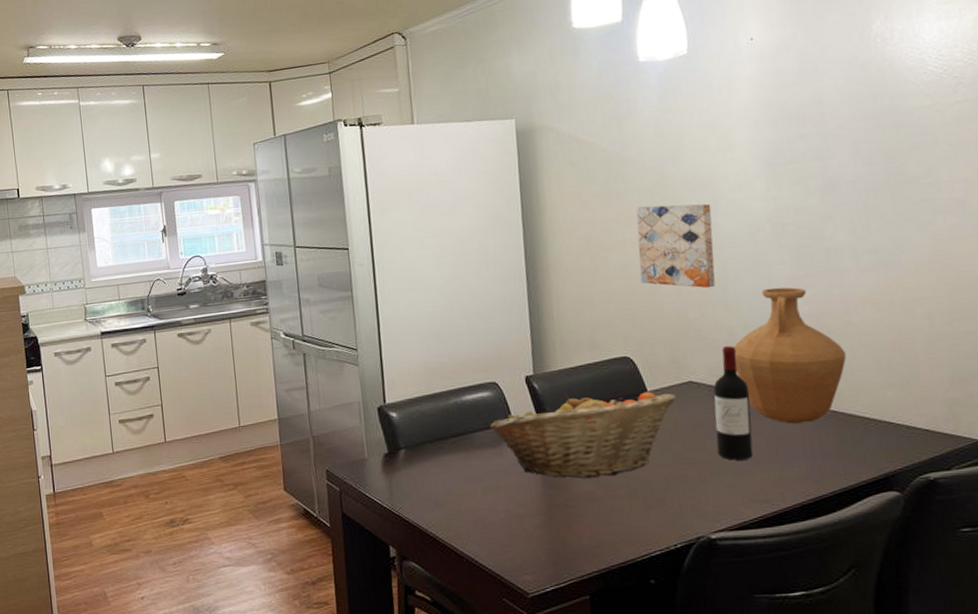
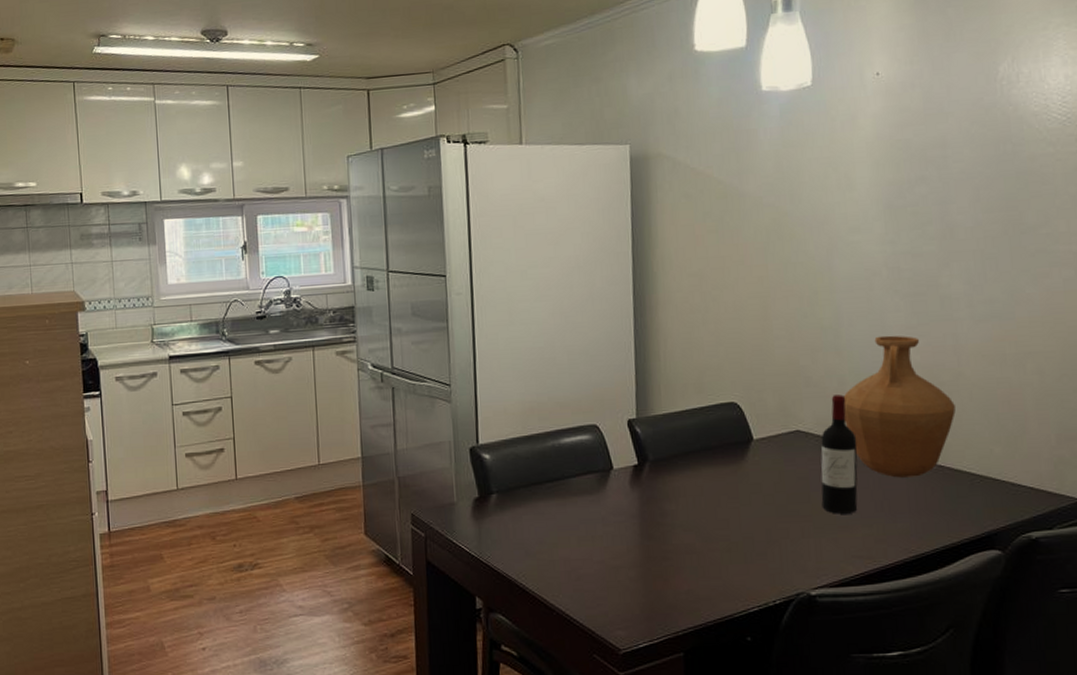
fruit basket: present [490,391,676,478] -> none [588,438,783,529]
wall art: present [635,203,716,289] -> none [750,244,829,334]

